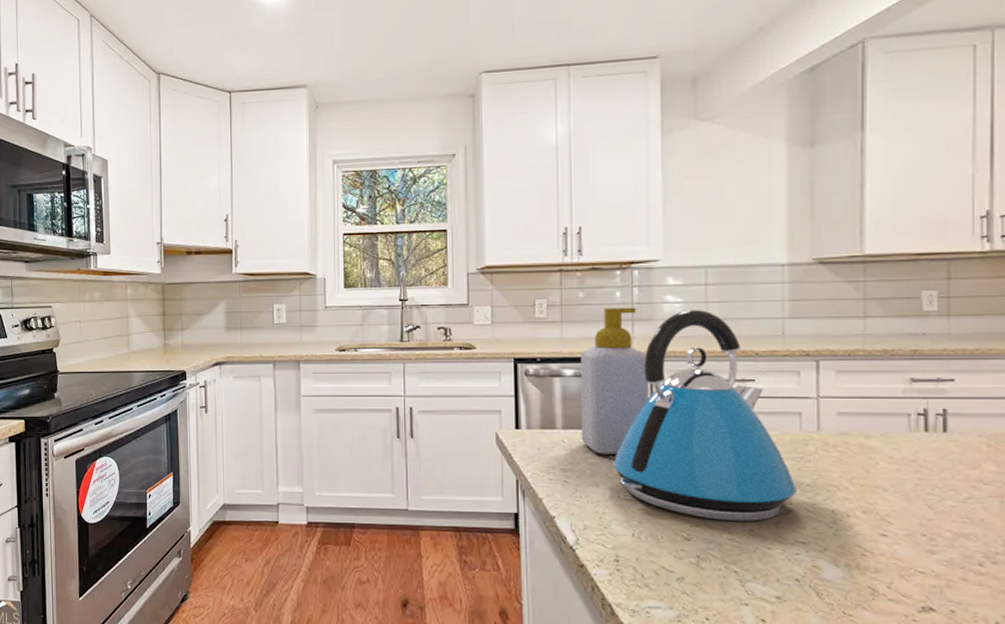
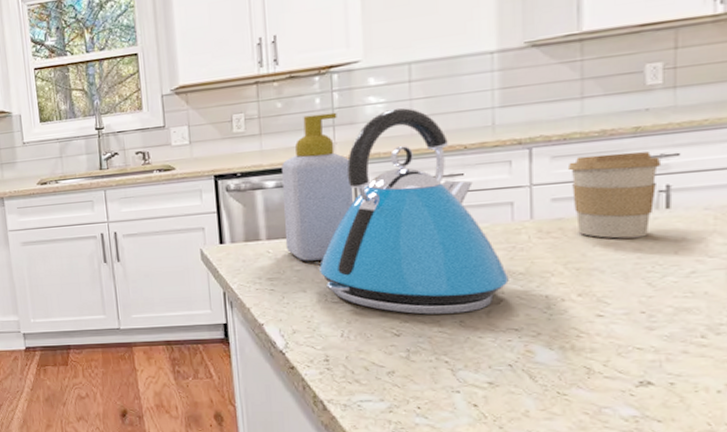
coffee cup: none [851,373,939,459] -> present [567,151,662,239]

